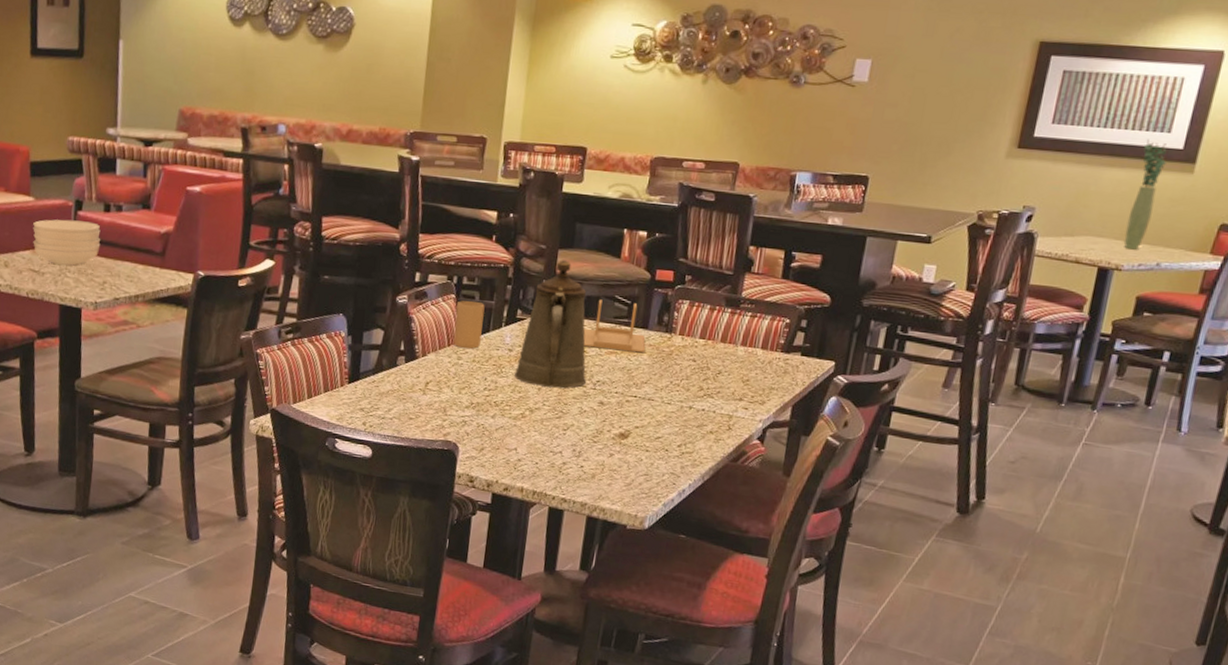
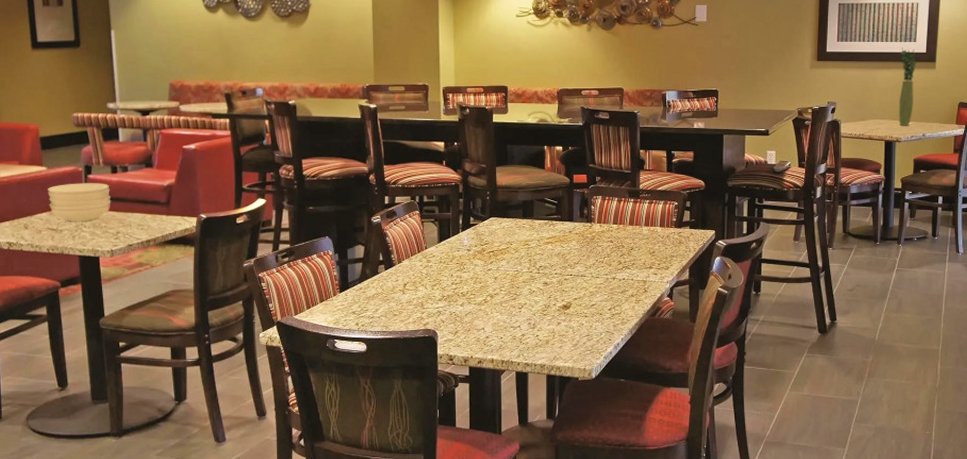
cup: present [452,300,485,349] -> none [421,215,445,253]
coffee pot: present [514,260,586,389] -> none [475,175,531,276]
napkin holder: present [583,299,646,353] -> none [524,202,574,241]

